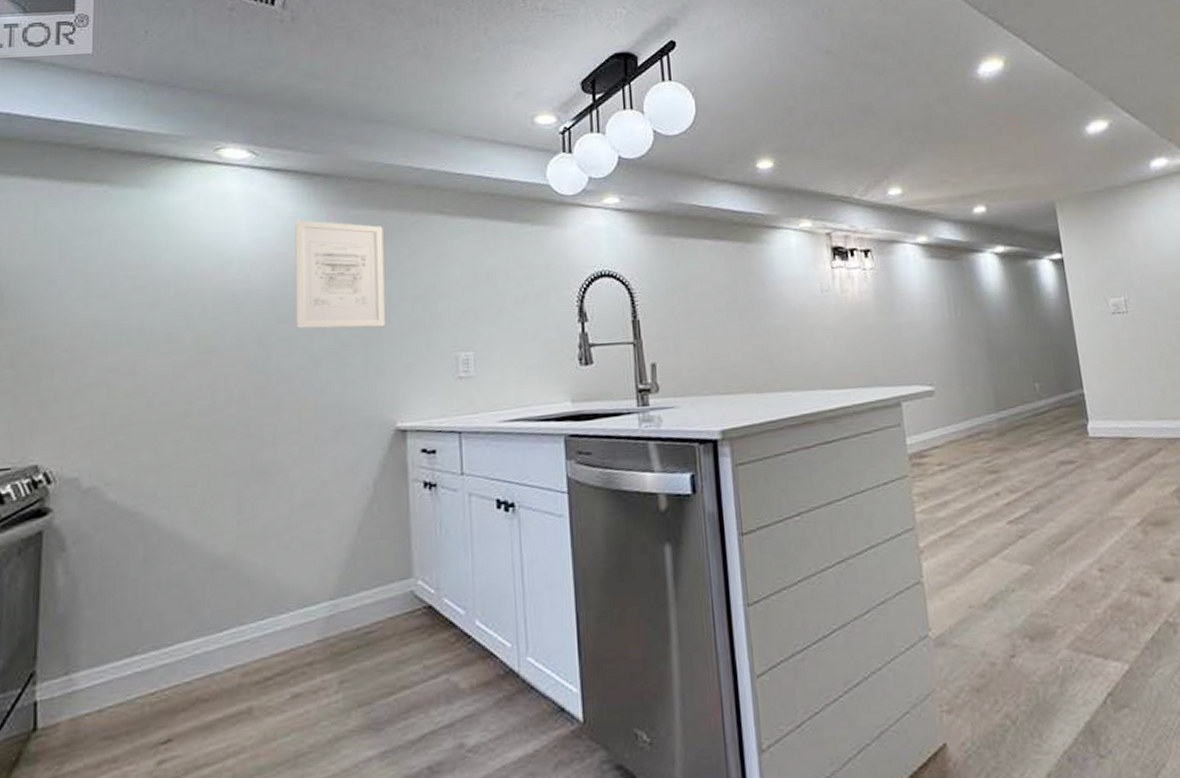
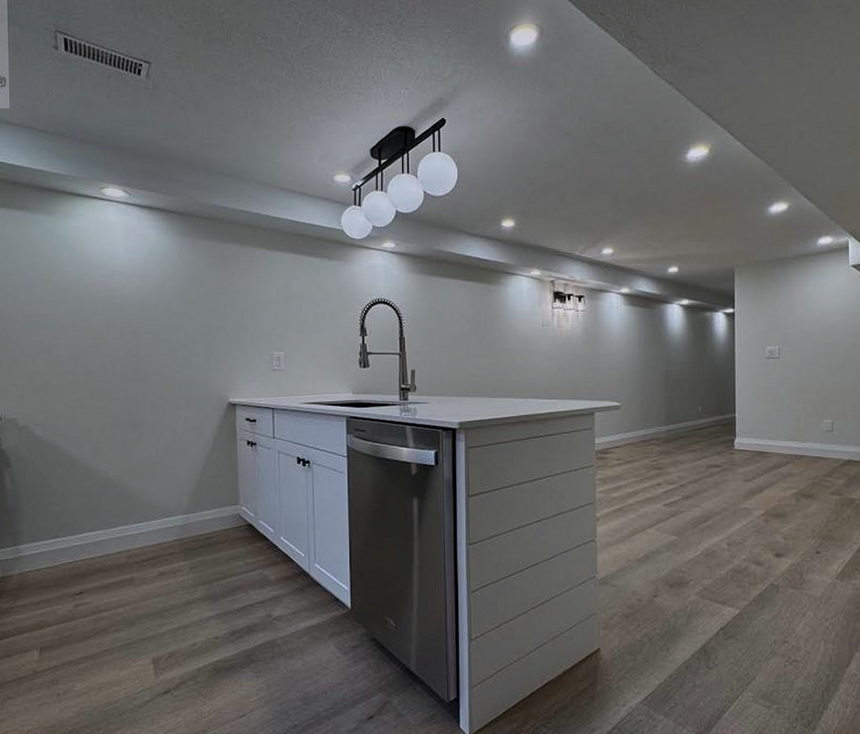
wall art: present [295,219,385,329] -> none [158,246,222,329]

